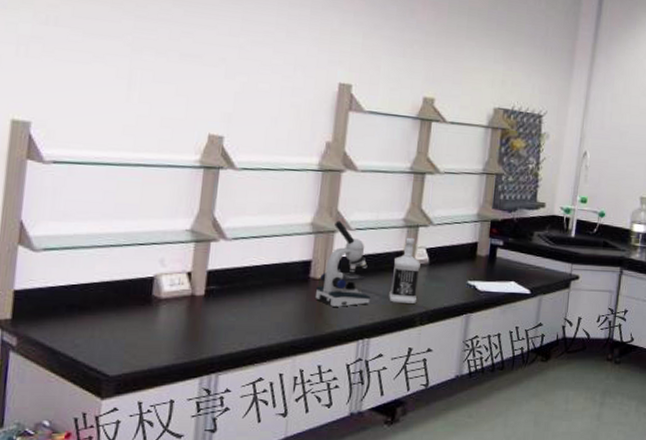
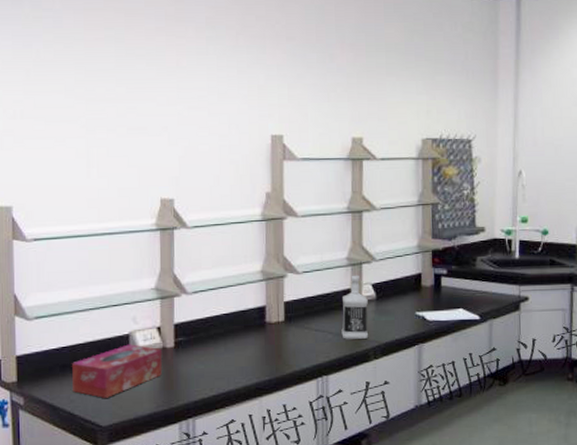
tissue box: none [79,288,189,345] -> present [71,344,162,398]
microscope: present [315,221,370,308] -> none [272,266,324,349]

